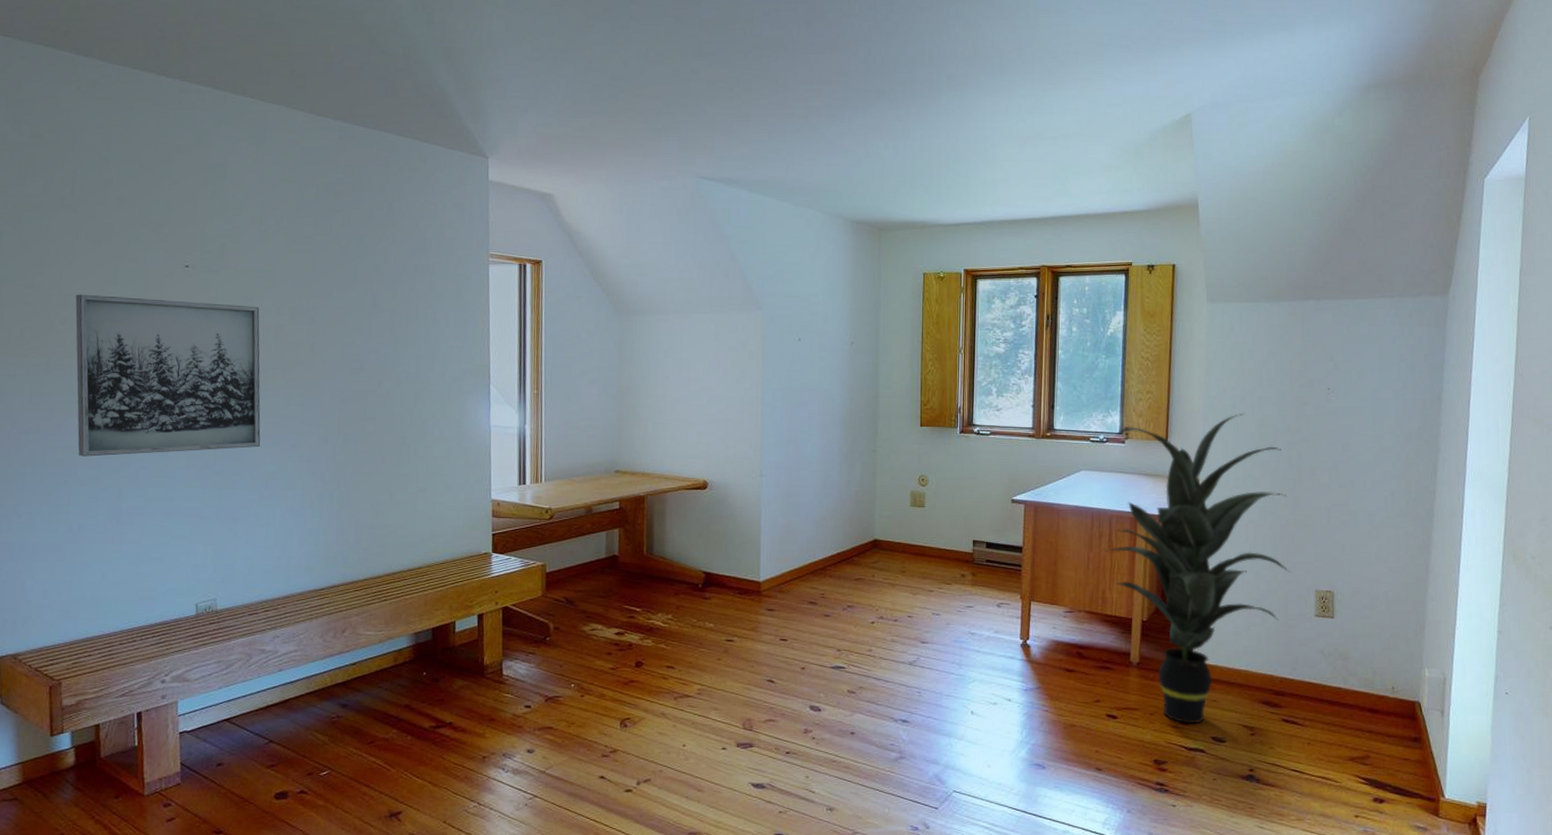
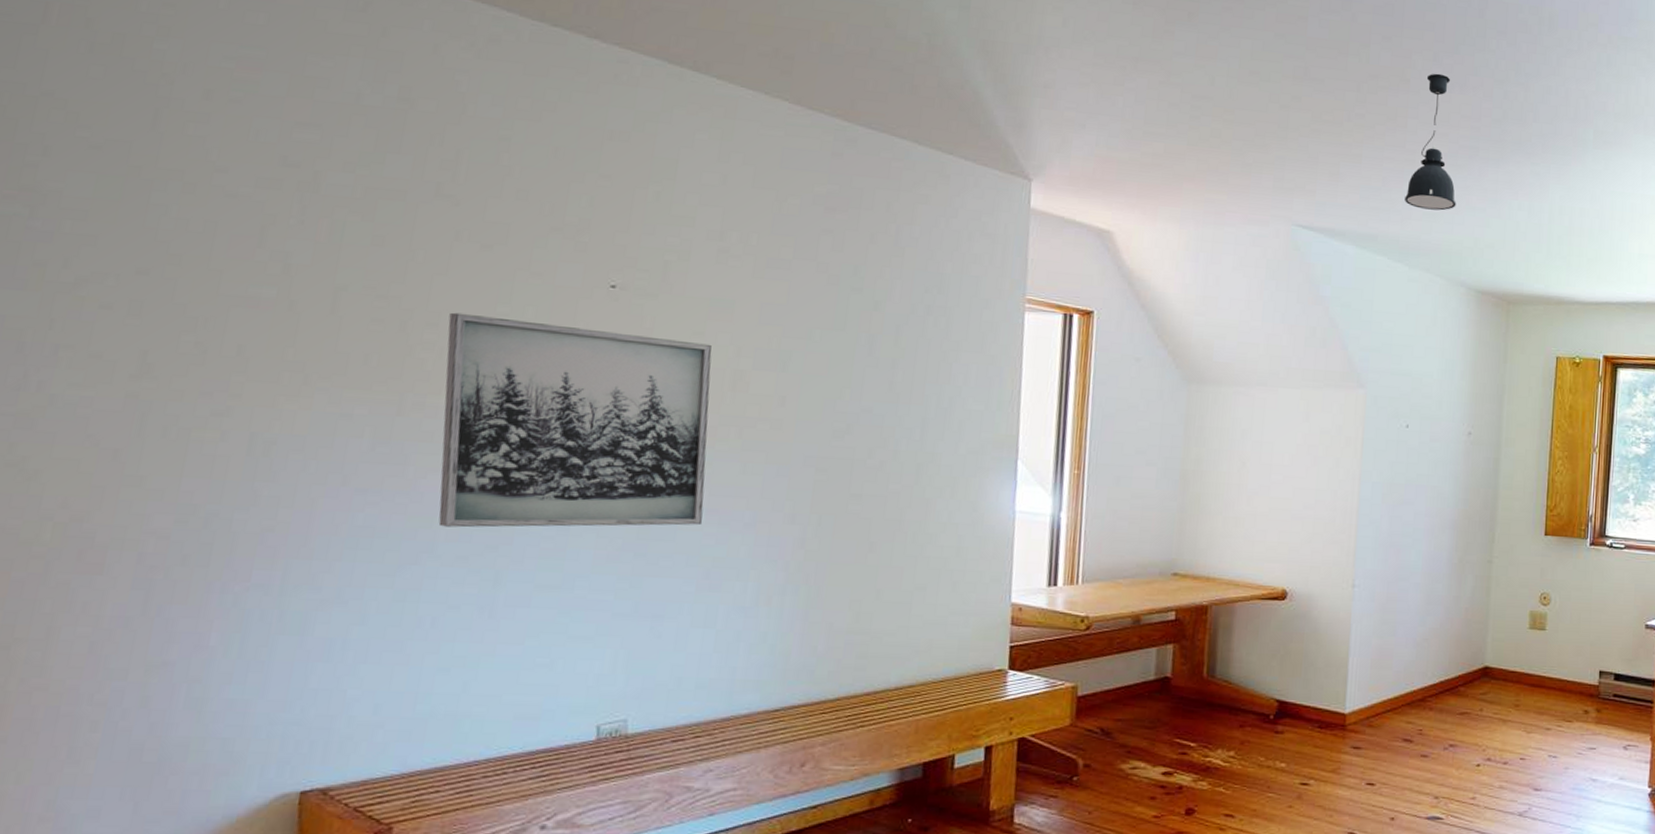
pendant light: none [788,39,832,155] -> present [1405,73,1457,211]

